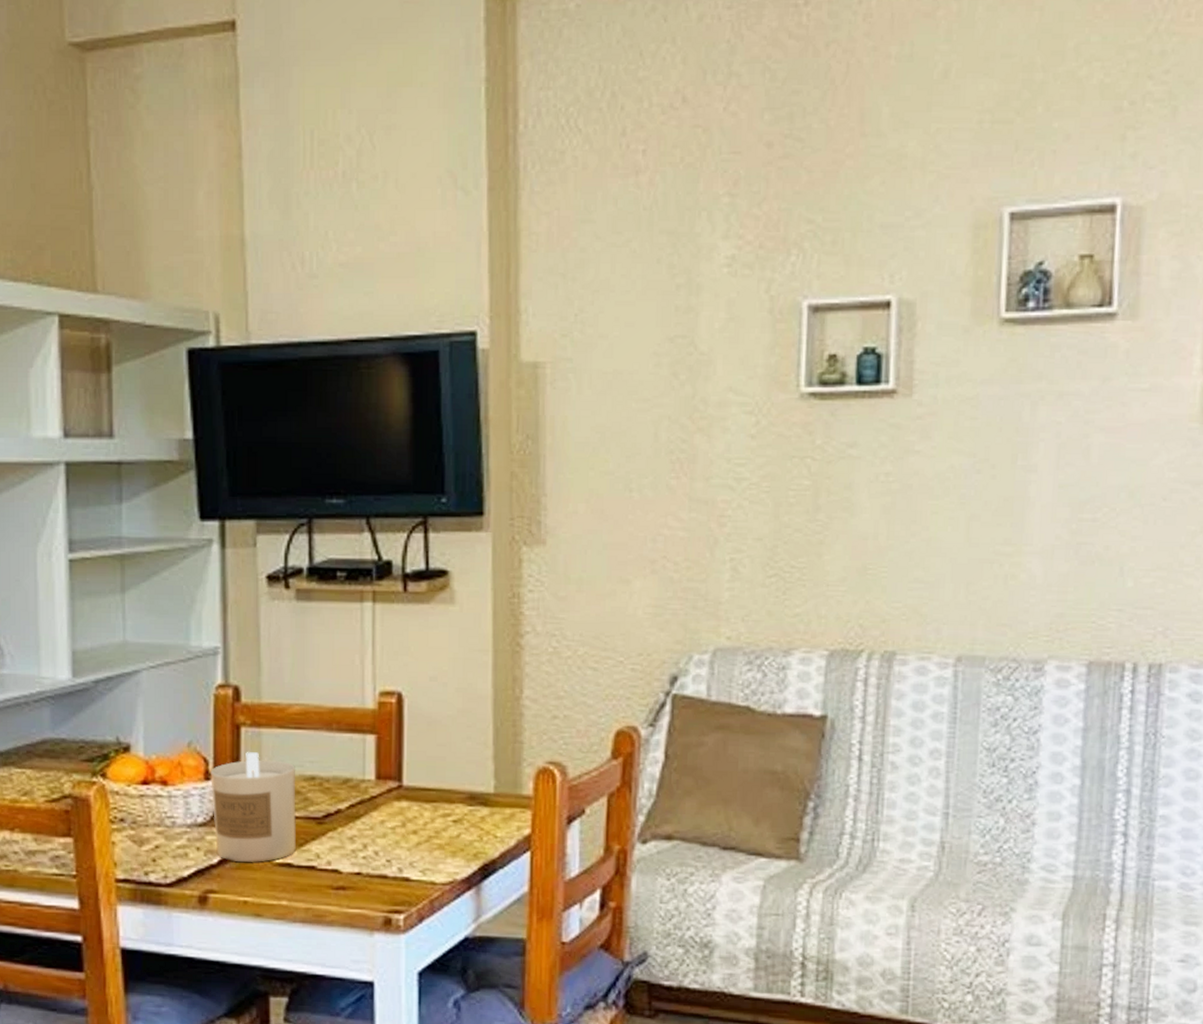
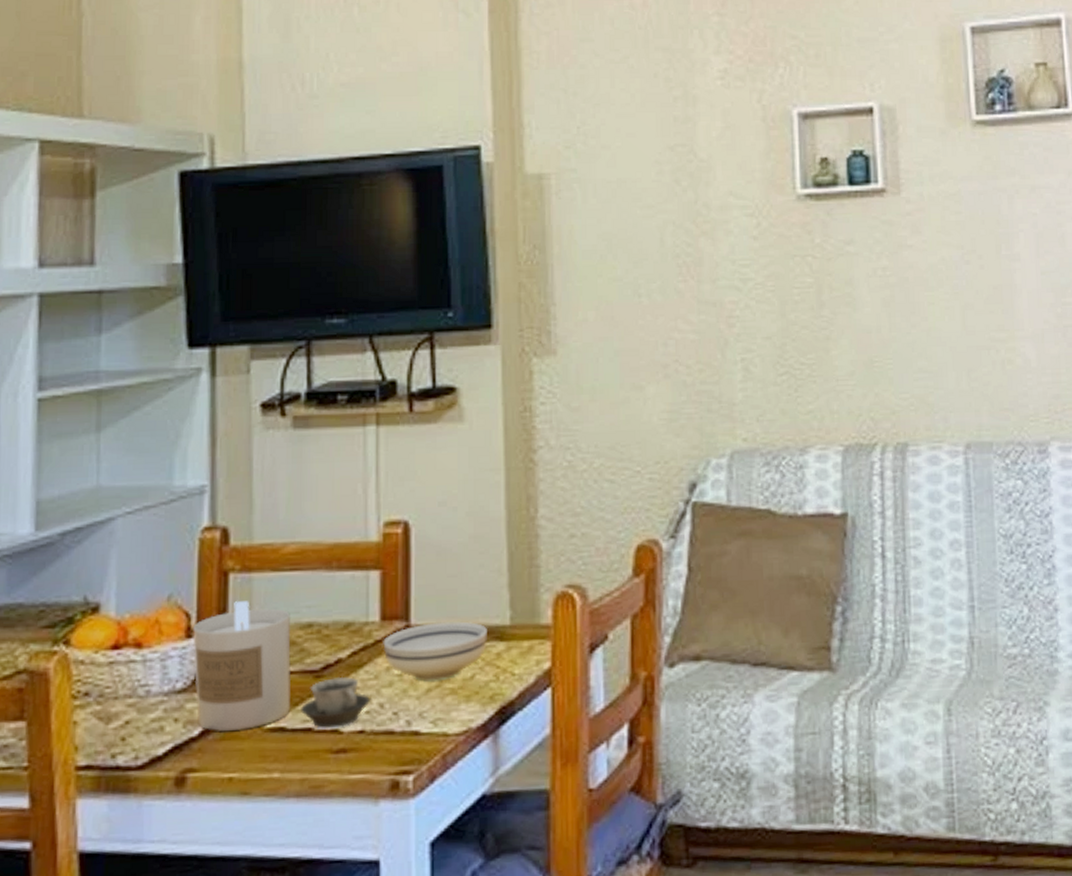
cup: none [305,824,367,868] -> present [301,676,371,728]
bowl: none [378,785,473,836] -> present [383,621,487,682]

